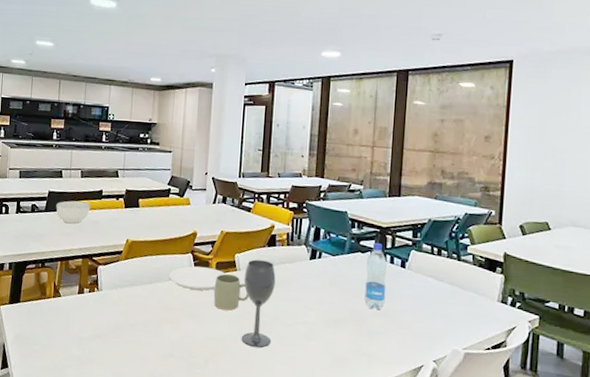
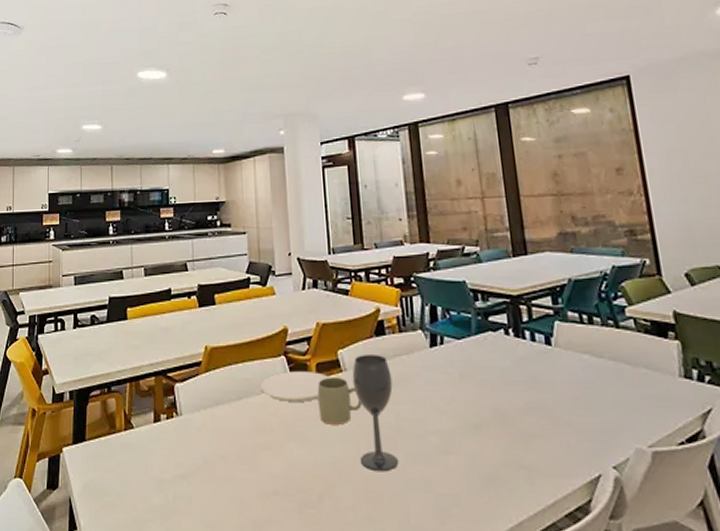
bowl: present [56,200,91,224] -> none [119,305,159,334]
bottle: present [364,243,388,310] -> none [501,317,535,405]

